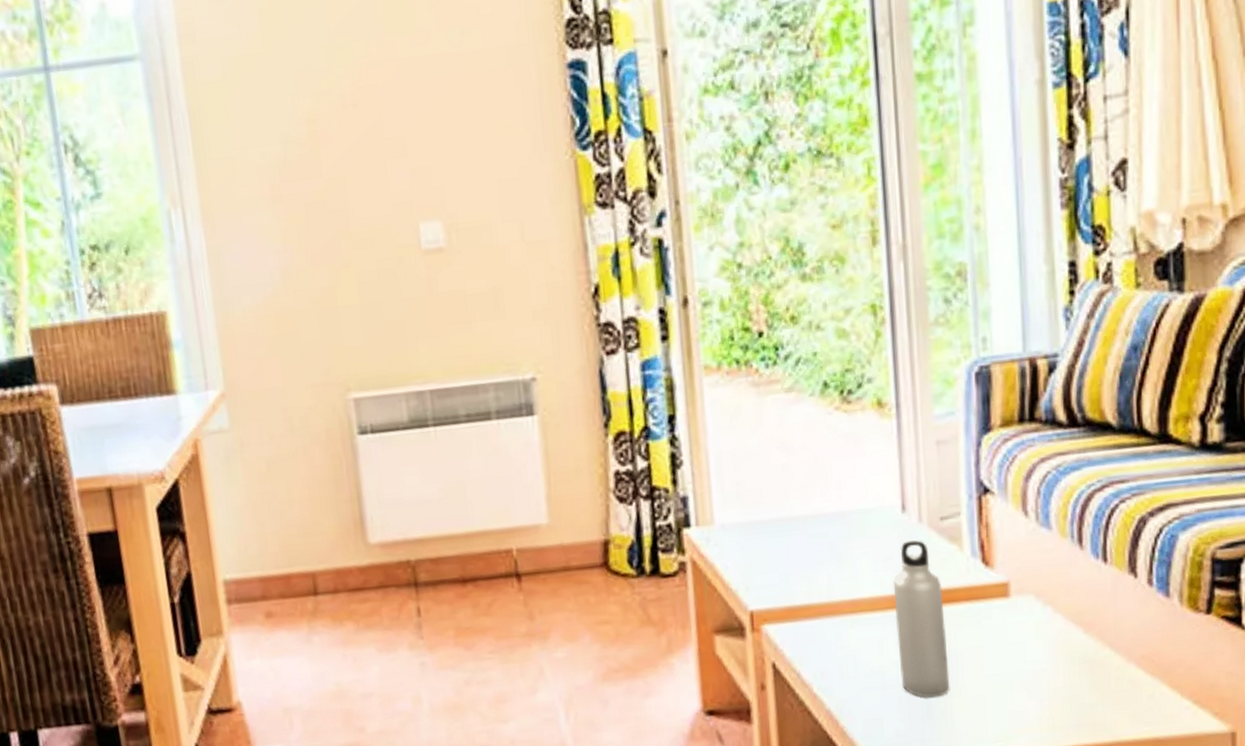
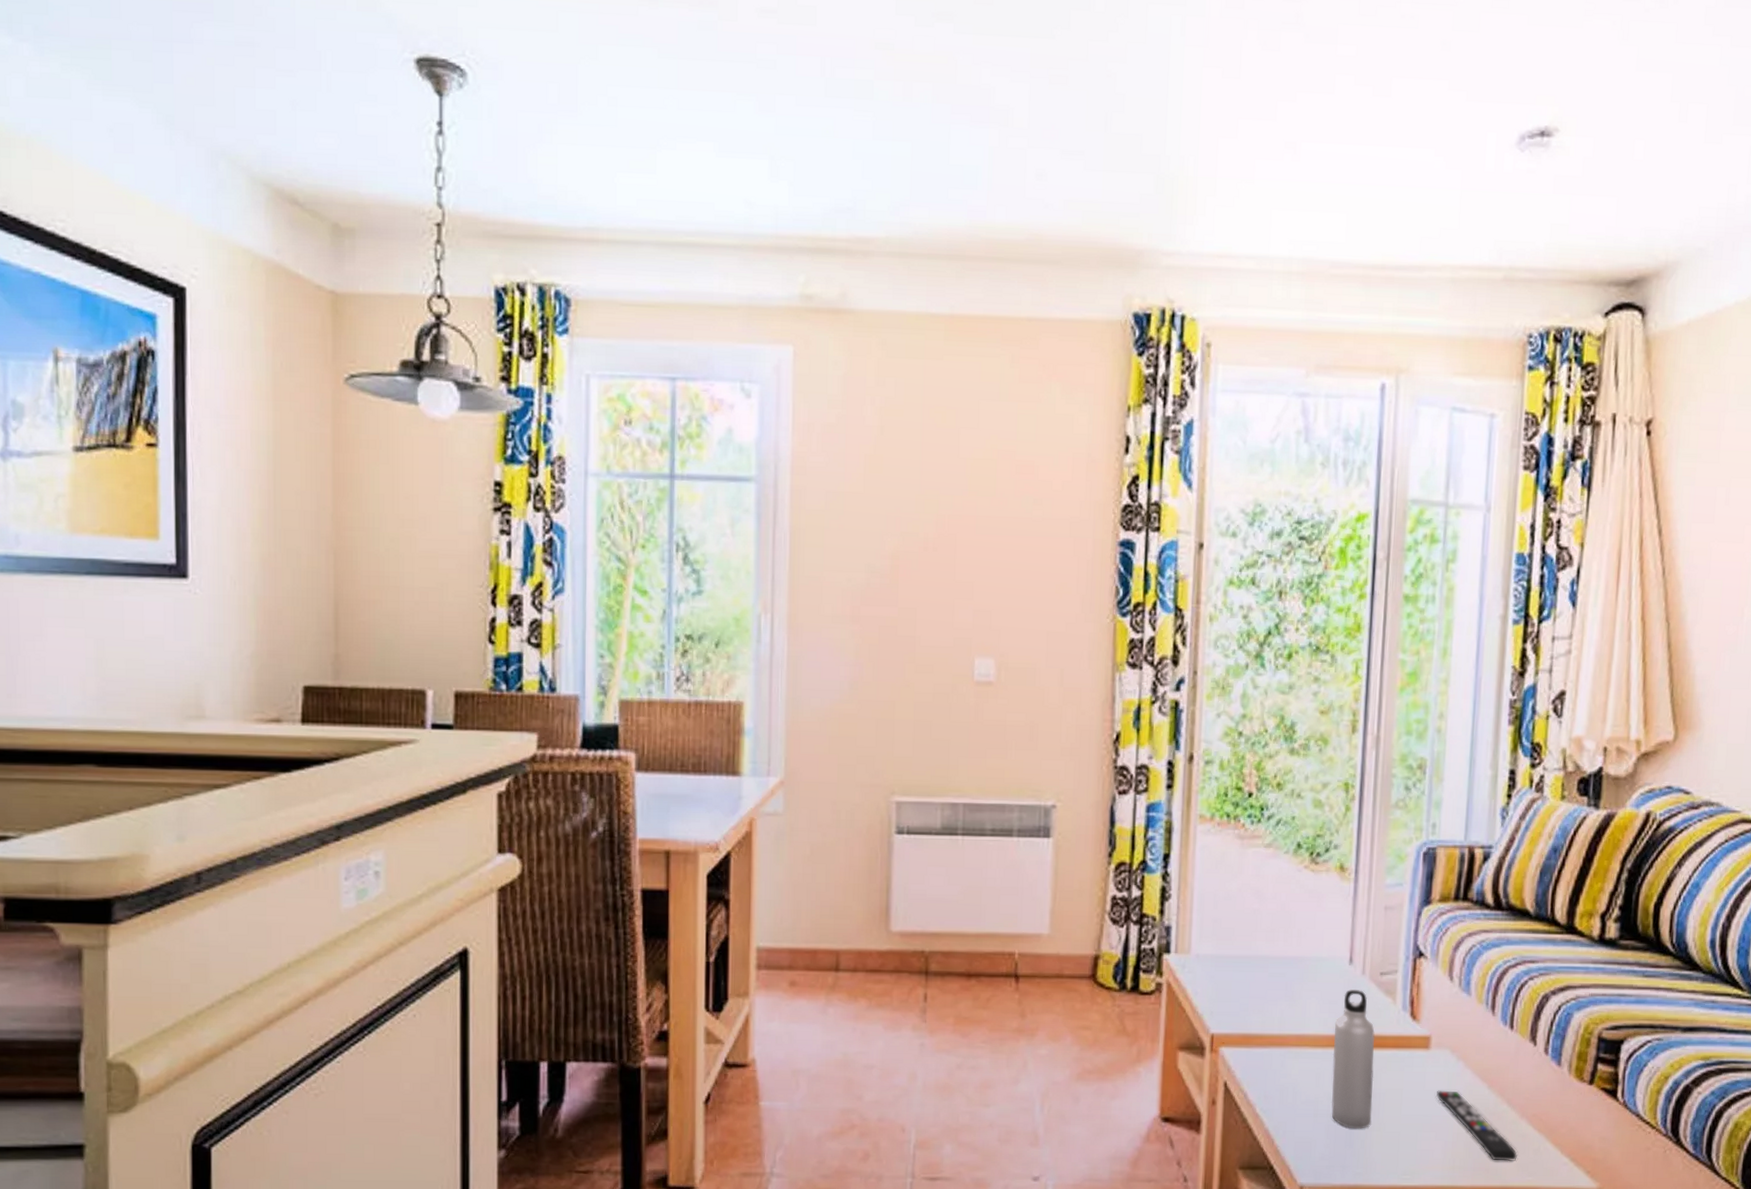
remote control: none [1024,641,1128,714] -> present [1436,1090,1518,1161]

